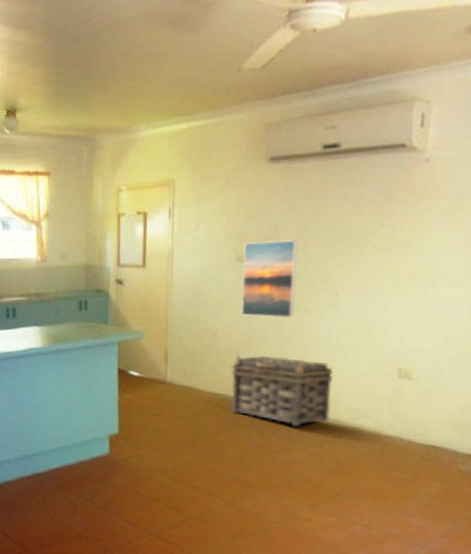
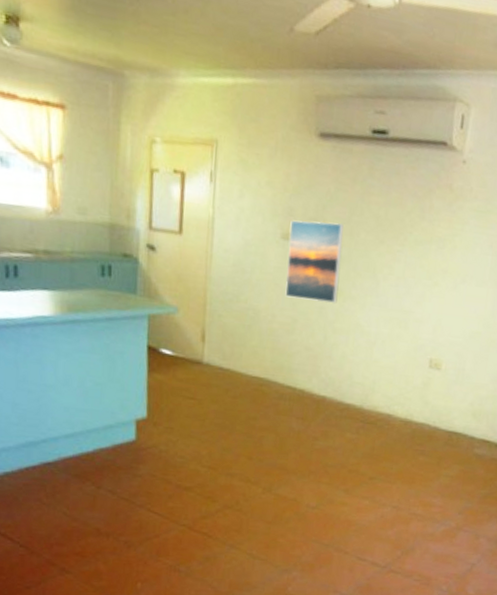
basket: present [231,353,334,427] -> none [271,335,373,413]

